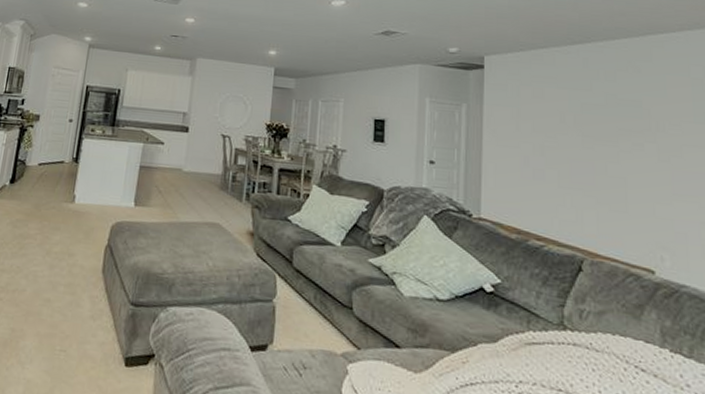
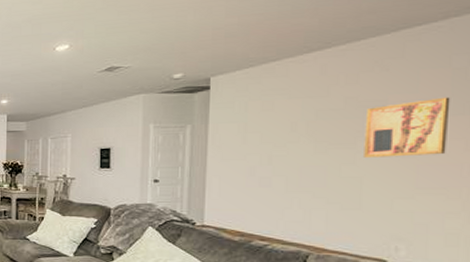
wall art: none [624,104,695,162] -> present [364,97,451,158]

